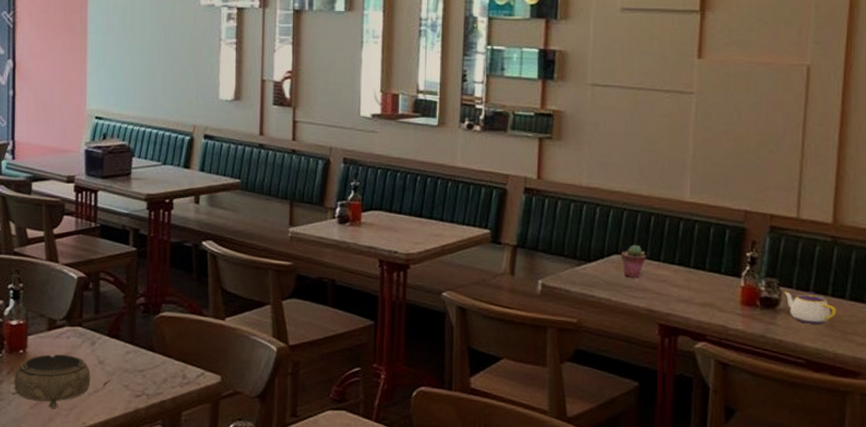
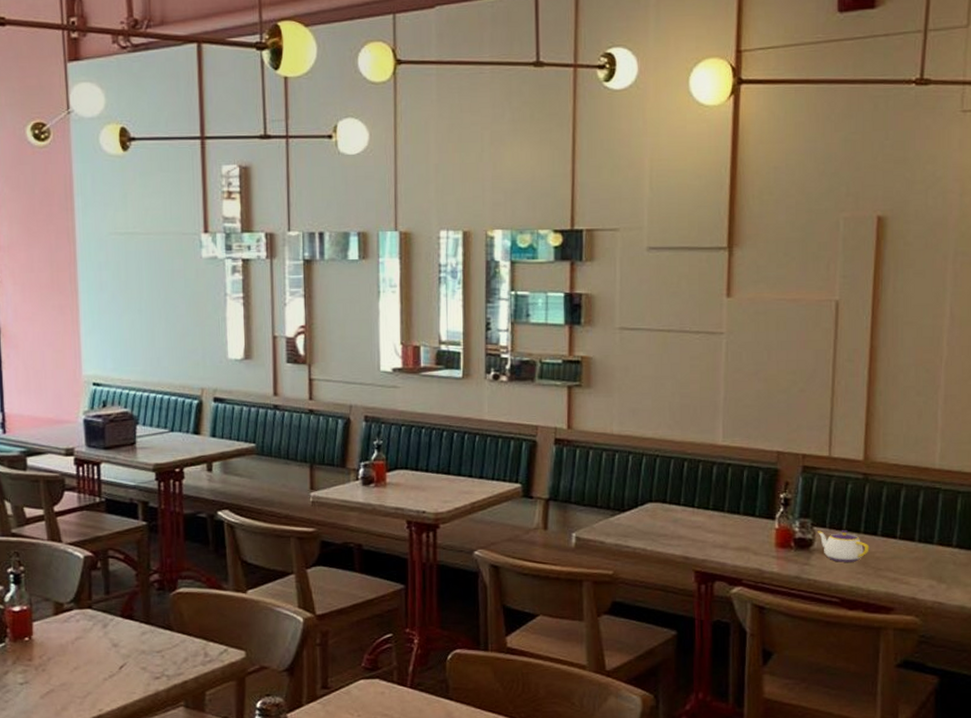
decorative bowl: present [14,354,91,409] -> none [20,639,105,698]
potted succulent: present [621,245,646,277] -> none [655,492,681,525]

